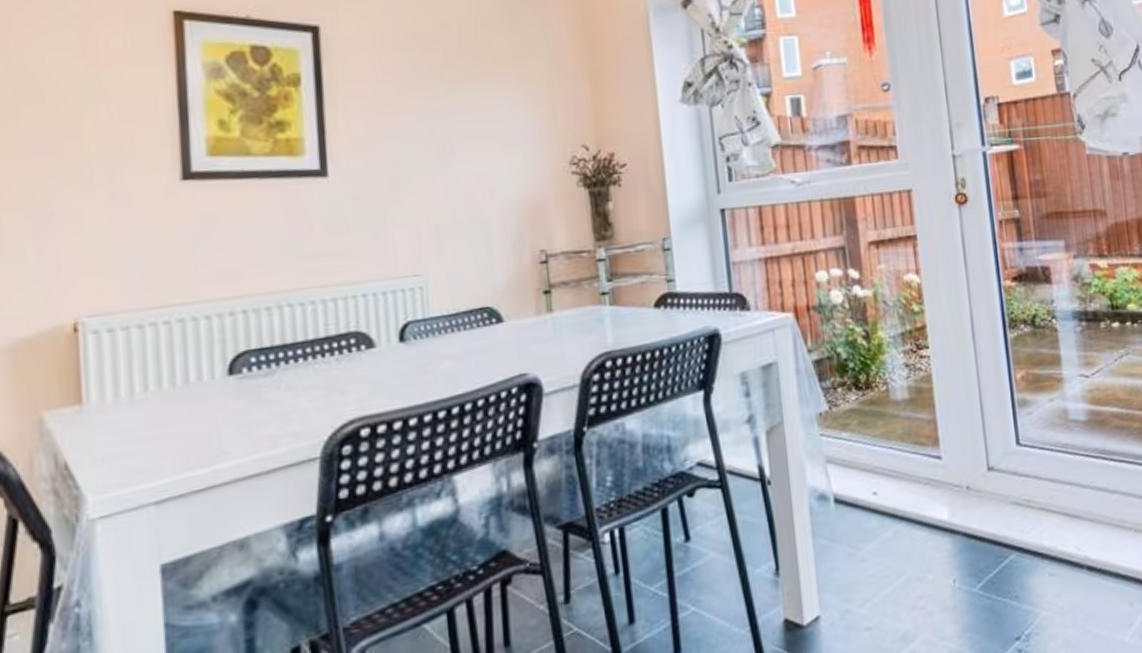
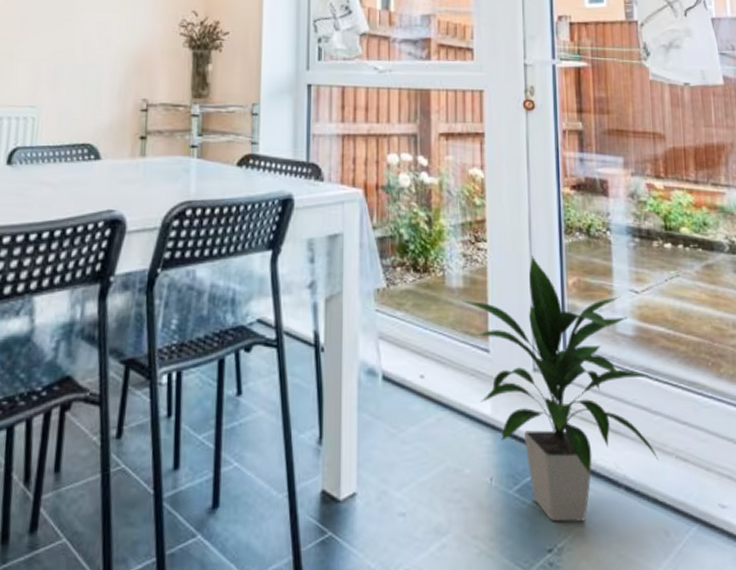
indoor plant: none [908,355,1119,611] -> present [461,256,659,522]

